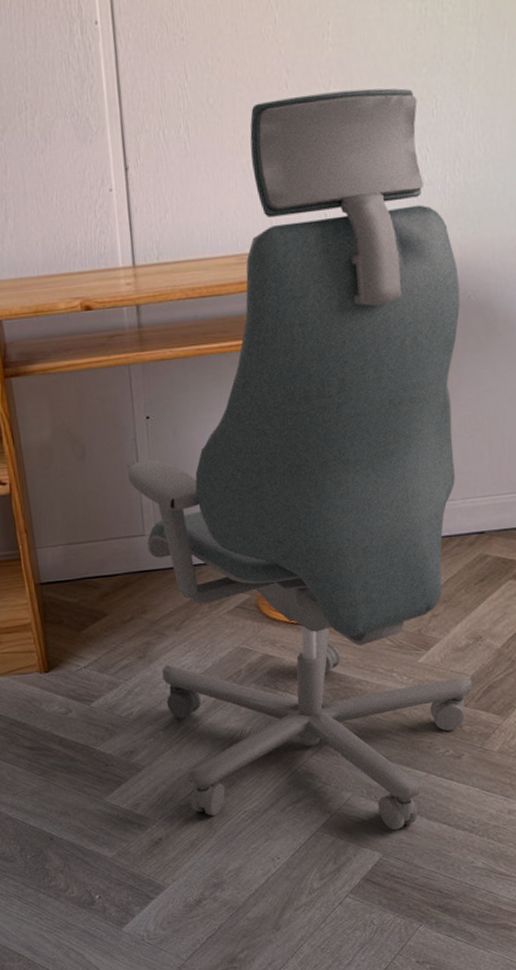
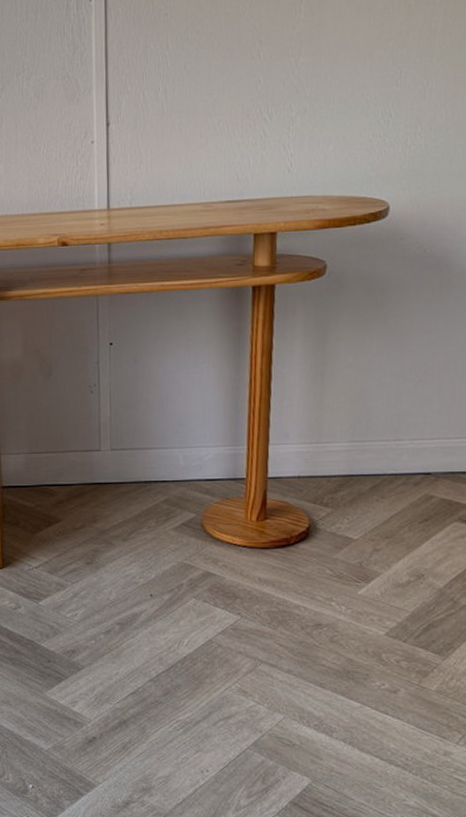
office chair: present [128,88,472,831] -> none [89,59,416,758]

